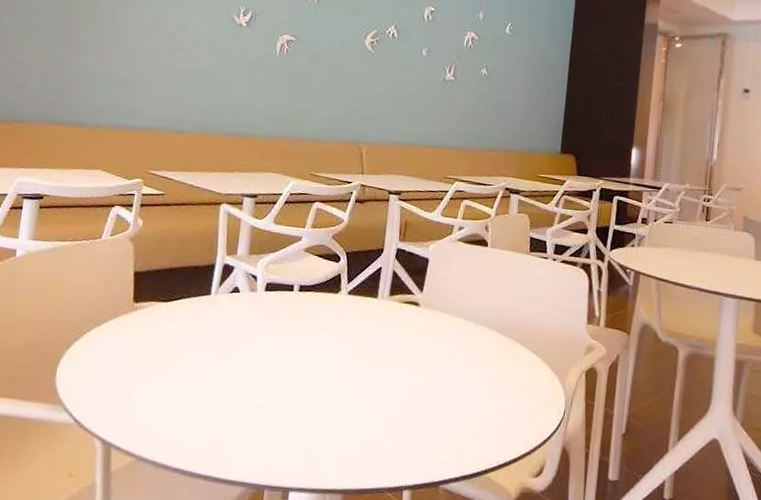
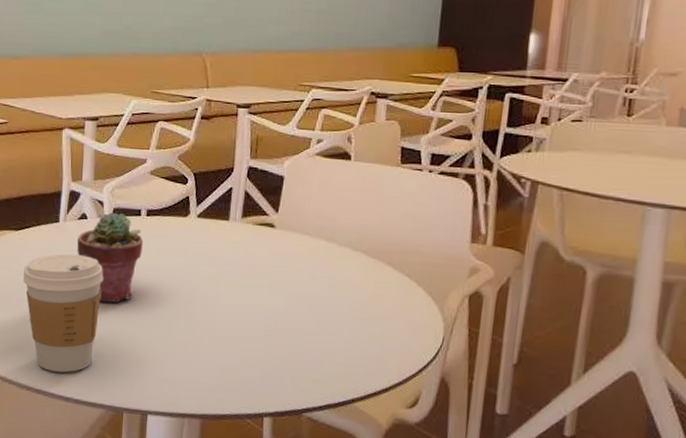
coffee cup: none [168,327,253,450] -> present [23,253,104,373]
potted succulent: none [227,287,295,377] -> present [76,212,144,303]

